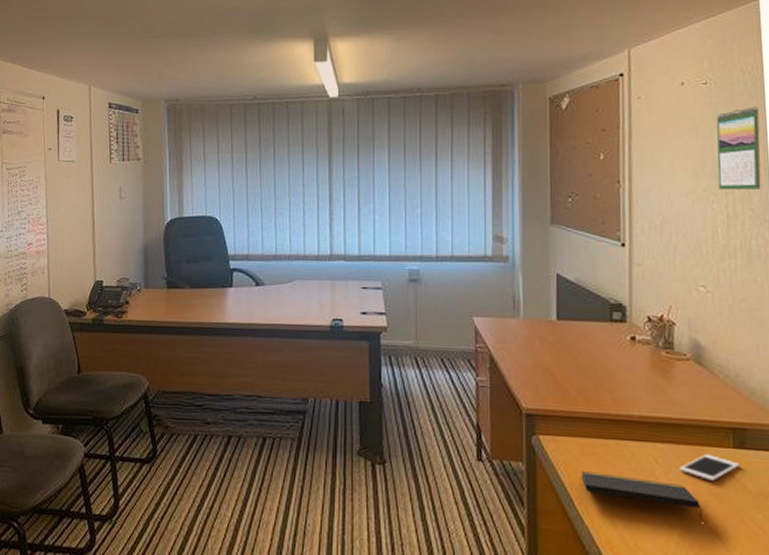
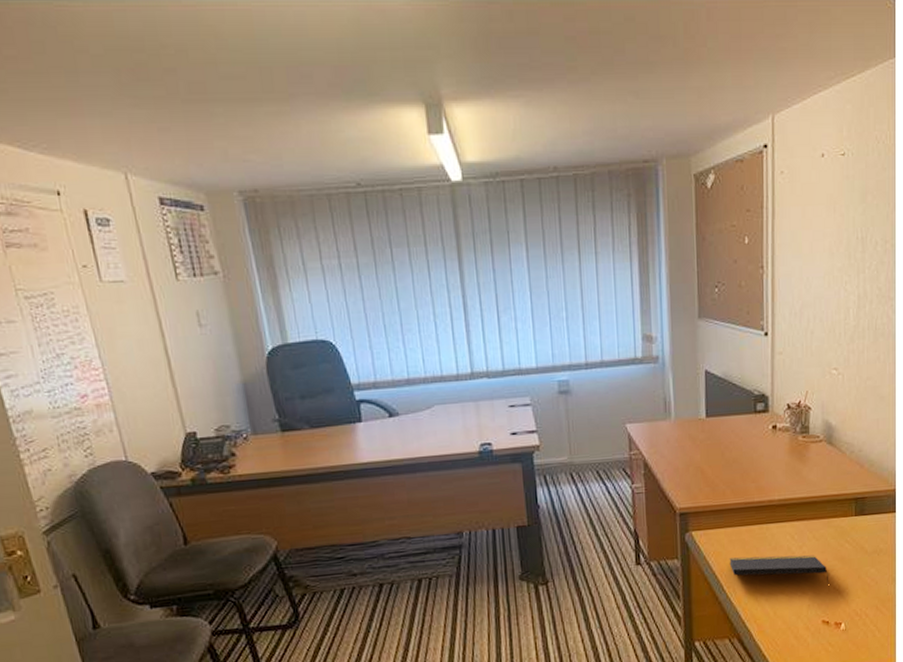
cell phone: present [679,454,739,482] -> none [811,525,859,548]
calendar: present [716,107,761,190] -> none [851,179,889,270]

